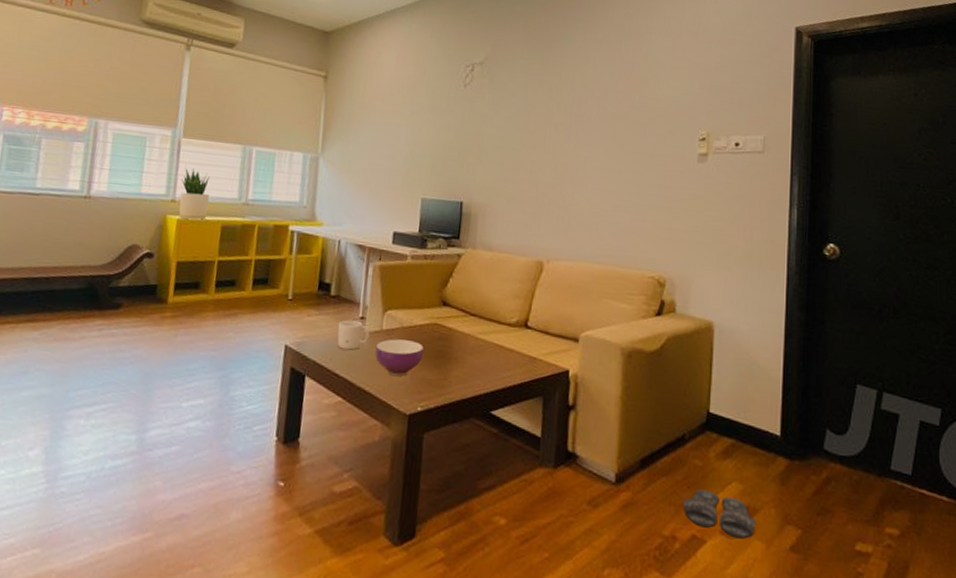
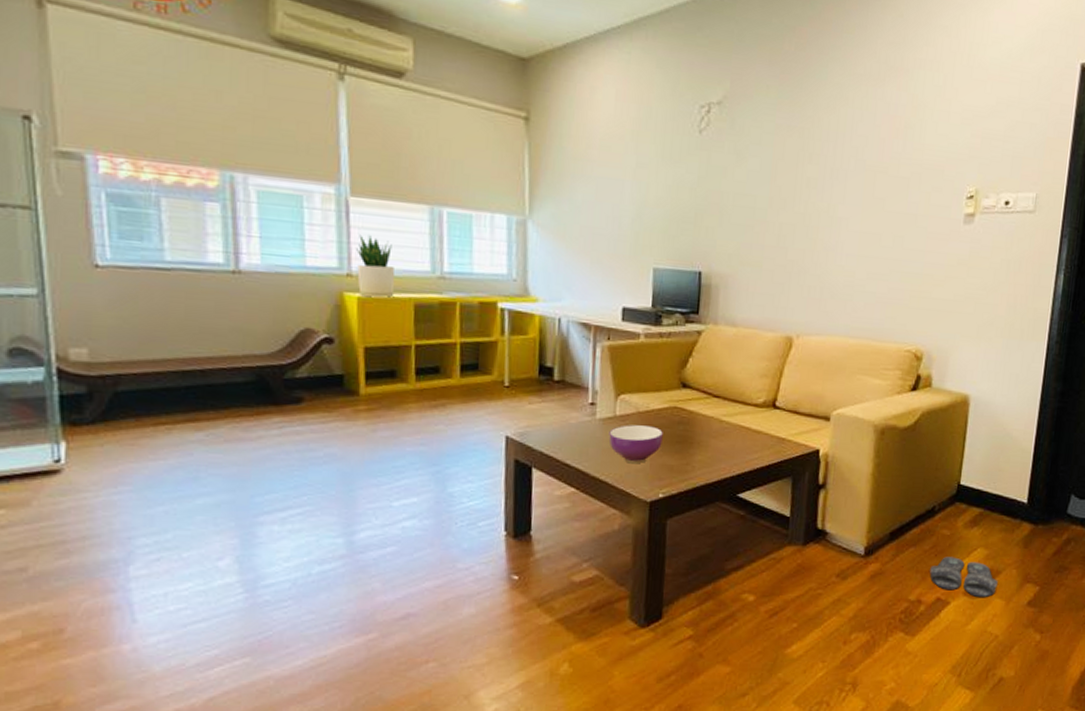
mug: present [337,320,370,350] -> none [564,406,602,439]

